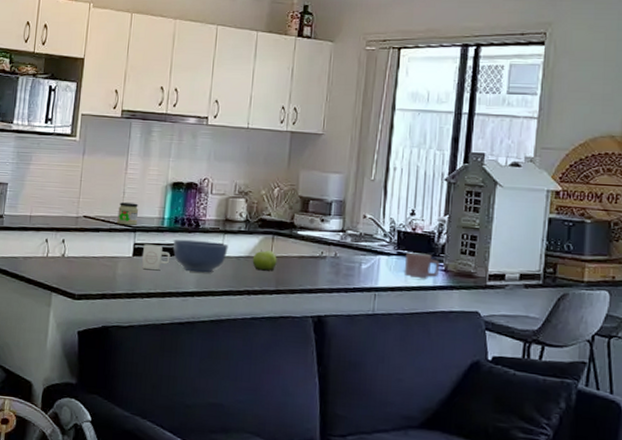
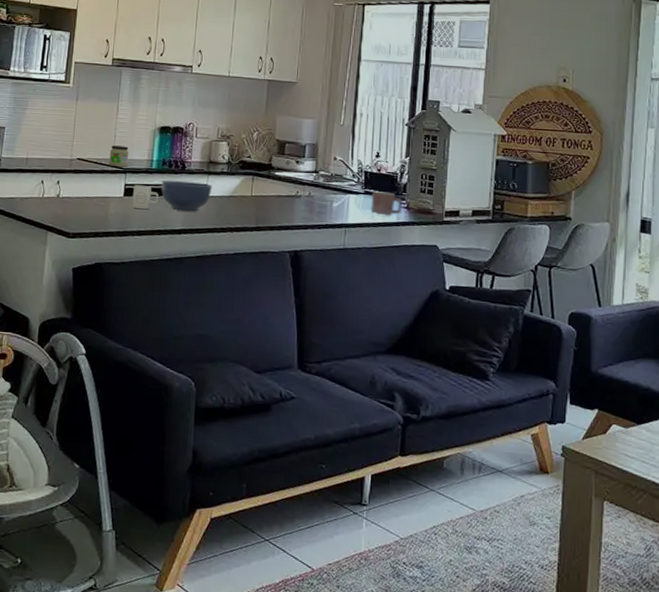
fruit: present [252,249,277,272] -> none [234,189,257,211]

